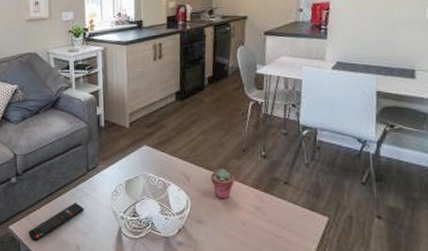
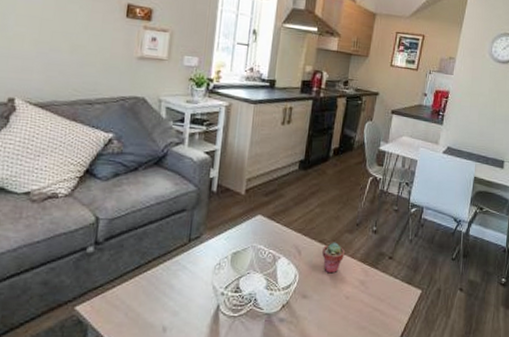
remote control: present [29,202,84,242] -> none [101,276,179,325]

